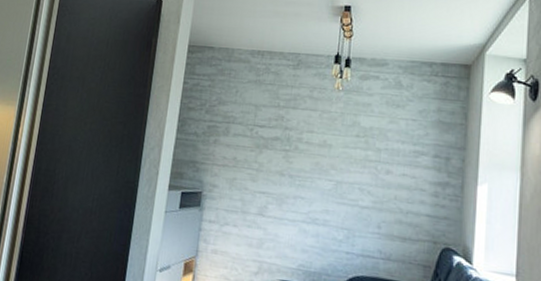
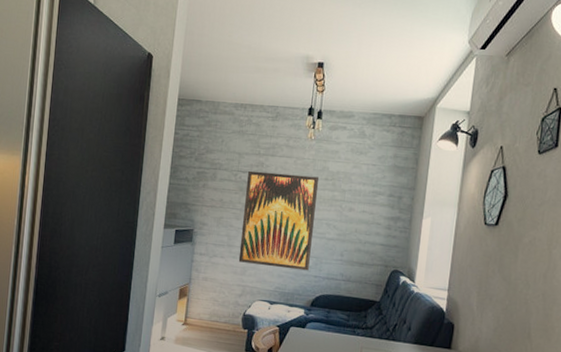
wall art: none [254,125,350,246] -> present [238,170,320,271]

